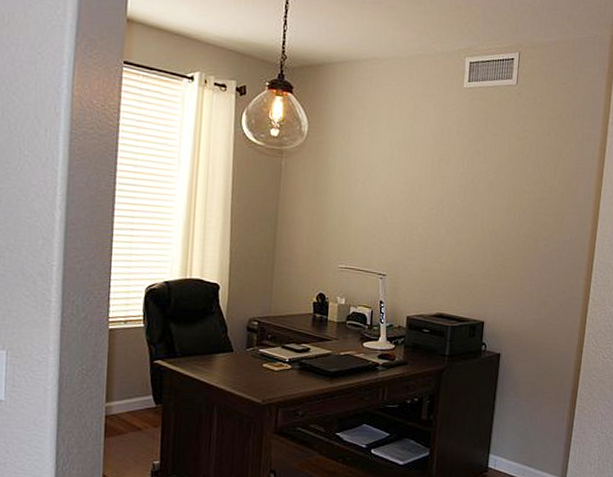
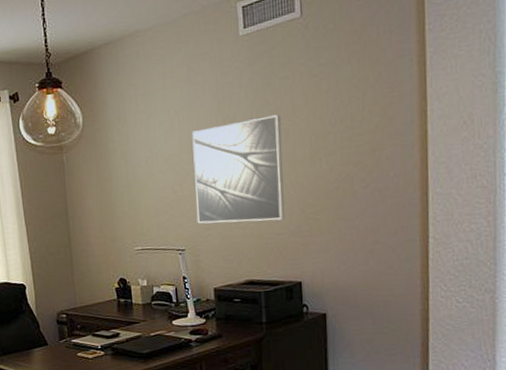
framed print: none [401,164,488,262] -> present [192,114,285,224]

